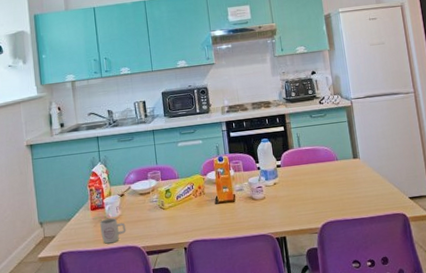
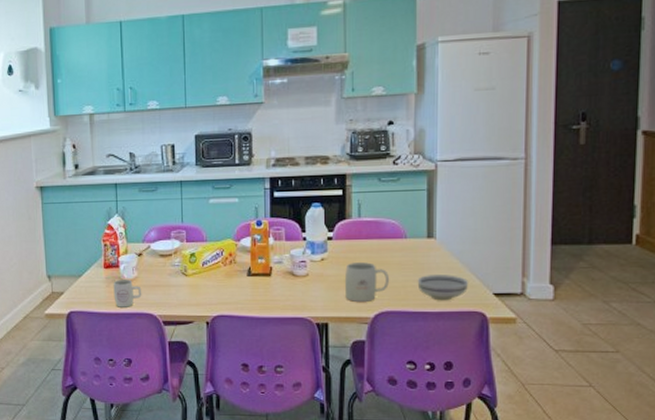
mug: none [294,182,330,217] -> present [344,262,389,303]
bowl: none [350,186,390,208] -> present [417,275,468,301]

